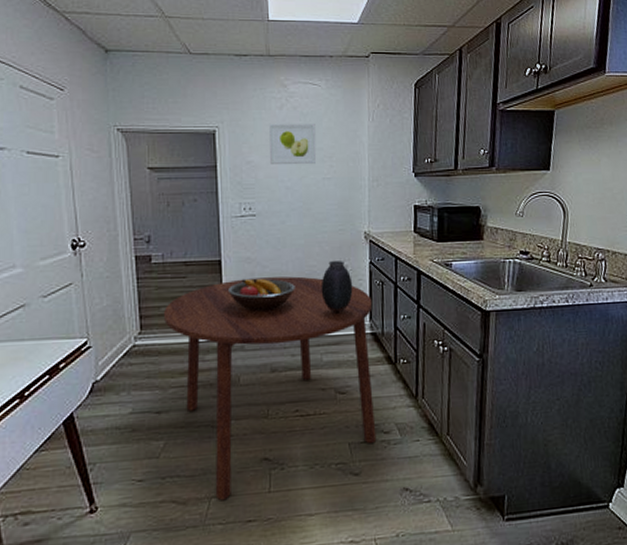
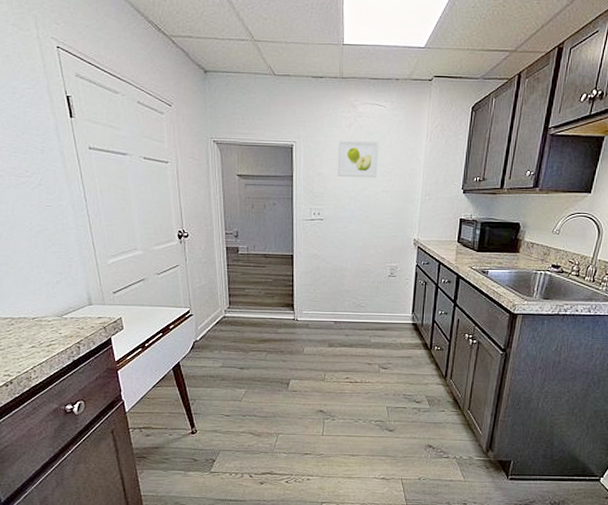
dining table: present [164,276,377,501] -> none [248,271,416,437]
fruit bowl: present [228,278,295,310] -> none [298,271,352,298]
vase: present [321,261,353,314] -> none [373,262,400,305]

